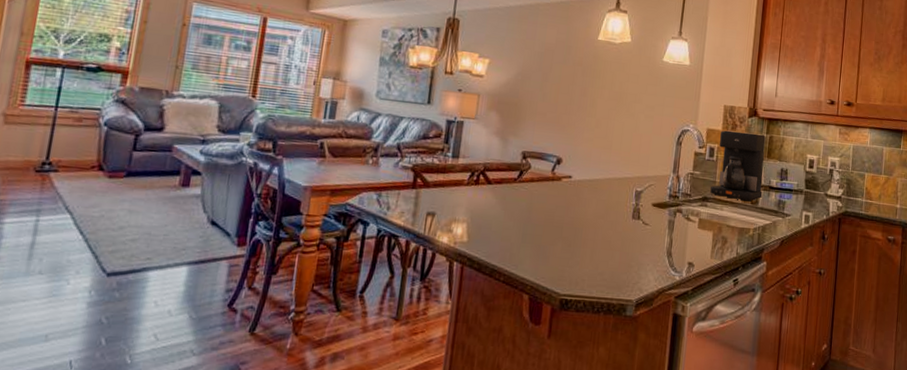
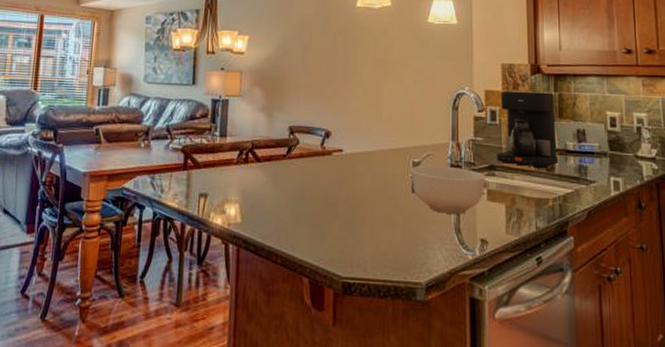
bowl: none [632,194,699,240] -> present [411,165,485,214]

